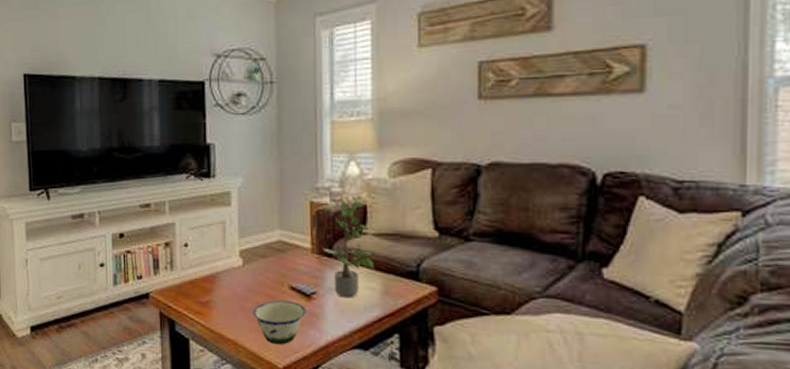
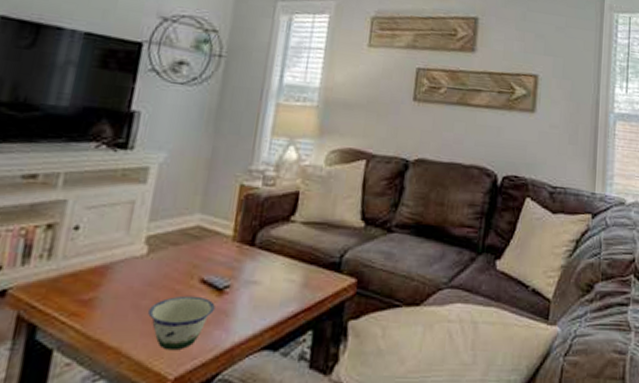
potted plant: present [323,195,375,298] -> none [245,181,299,292]

